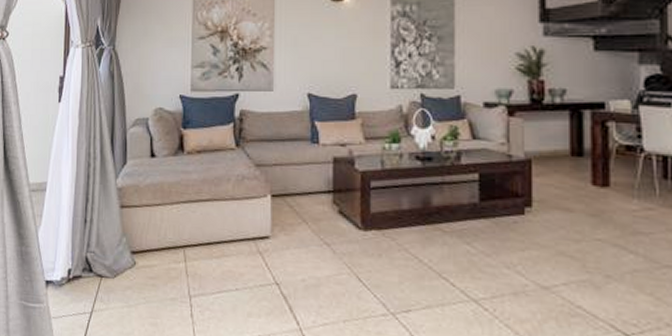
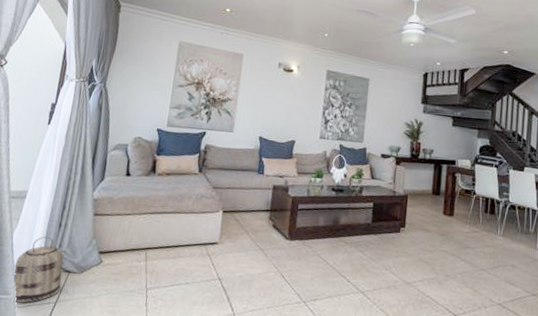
basket: none [42,234,96,314] -> present [12,236,64,304]

